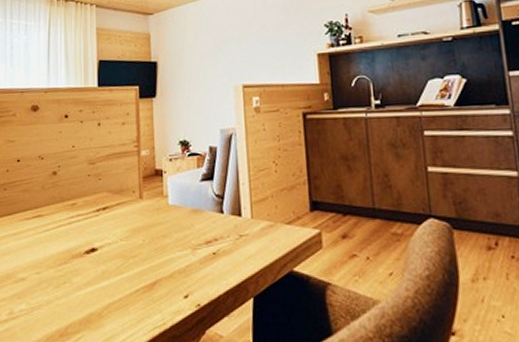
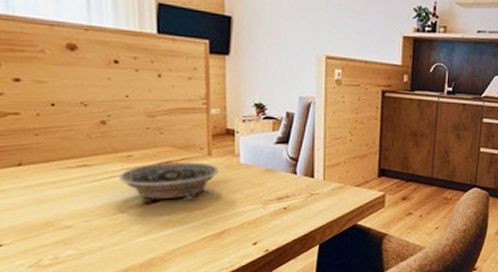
bowl: none [64,206,150,249] -> present [118,161,219,201]

